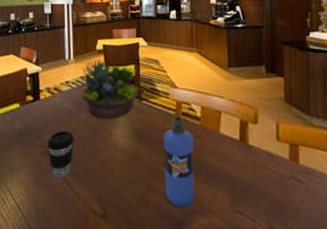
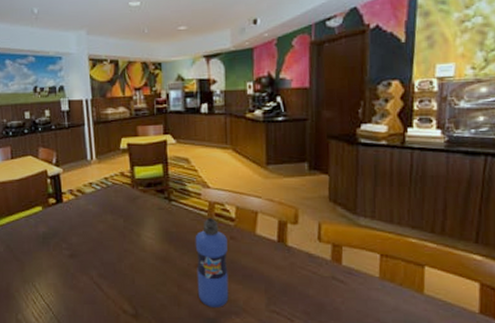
coffee cup: present [47,131,75,178] -> none [74,234,102,280]
succulent planter: present [82,59,139,119] -> none [105,159,168,221]

